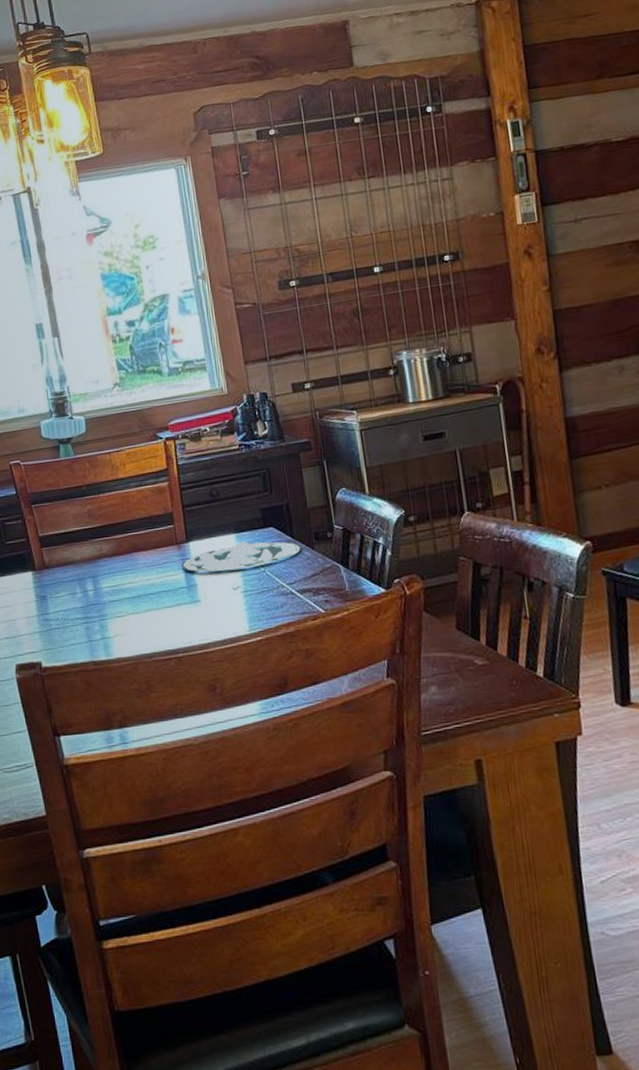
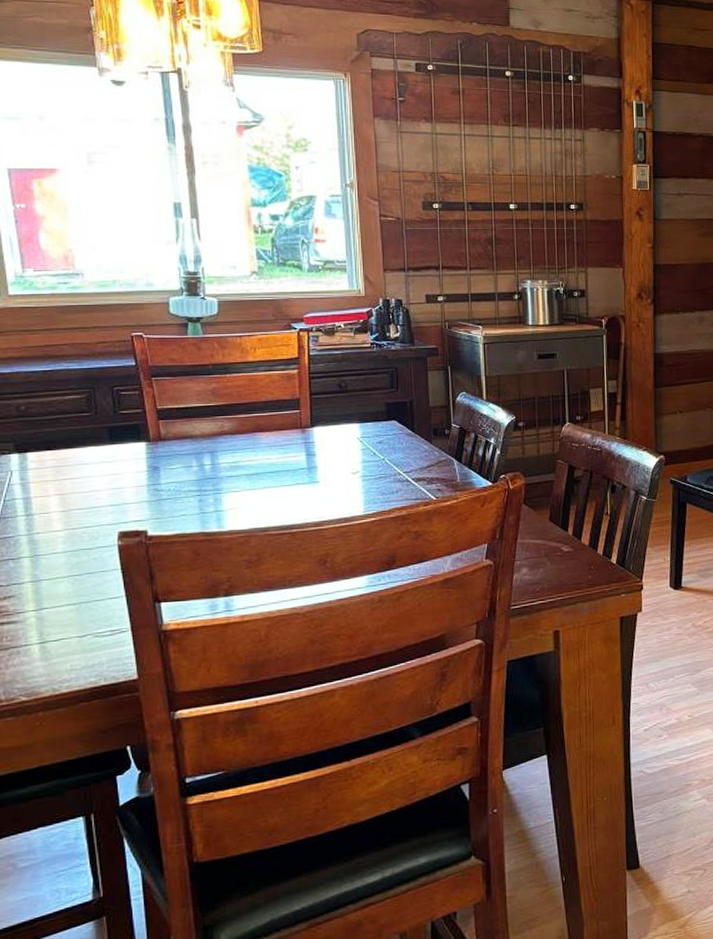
plate: present [181,541,302,573] -> none [303,430,421,457]

